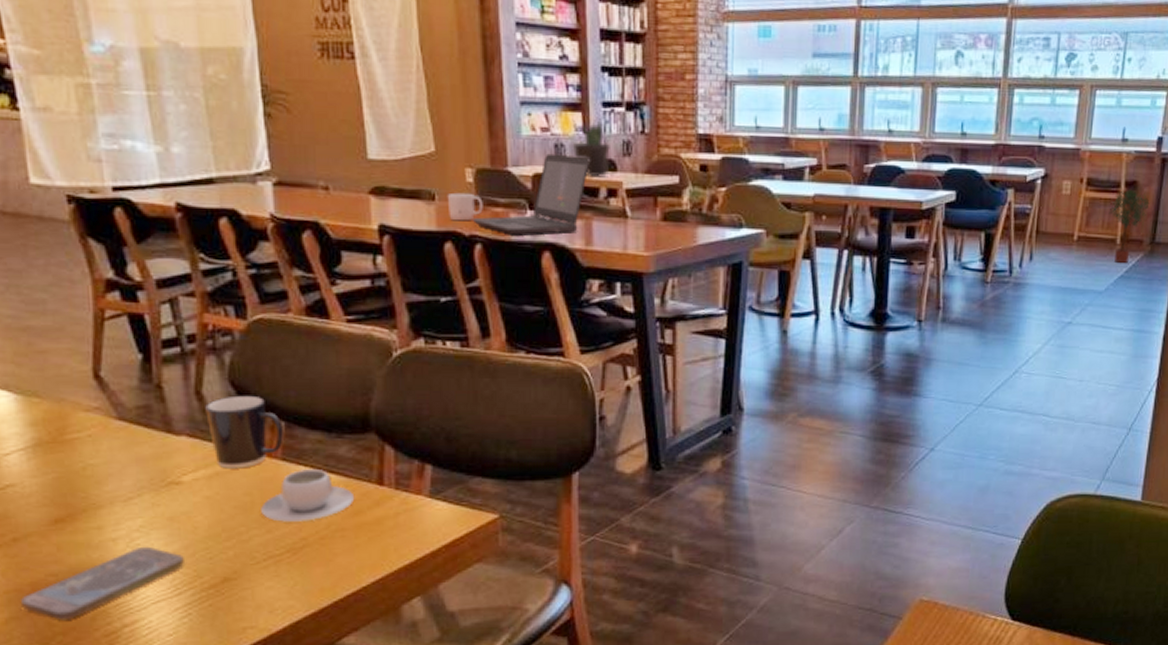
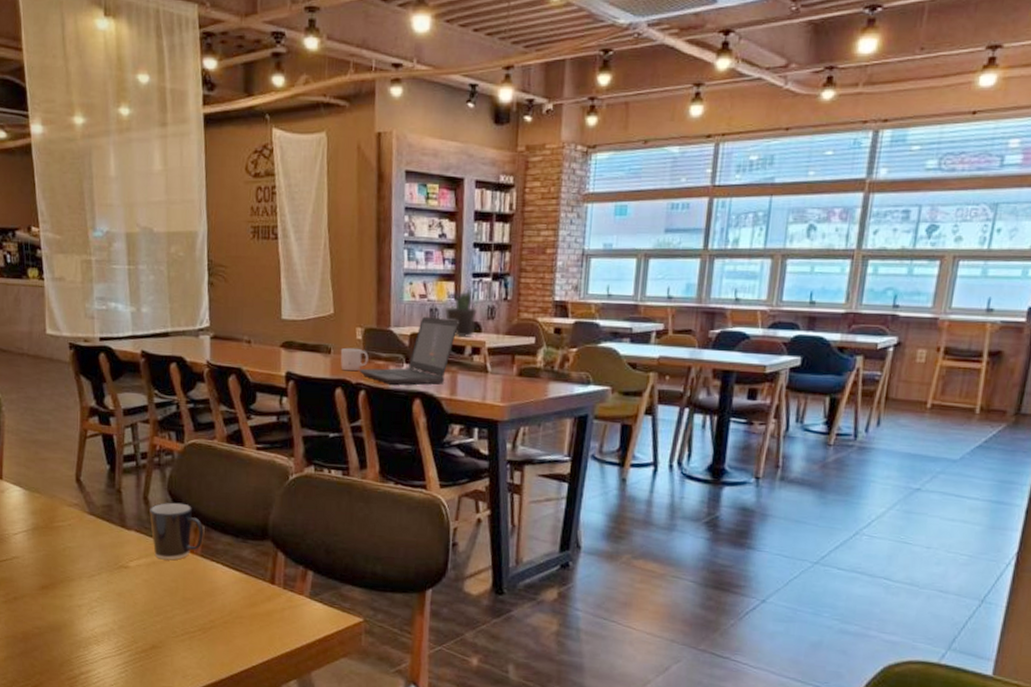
smartphone: present [20,546,184,620] -> none [14,613,126,663]
teacup: present [261,468,355,522] -> none [183,565,252,608]
potted tree: present [1108,189,1150,263] -> none [967,359,1016,433]

